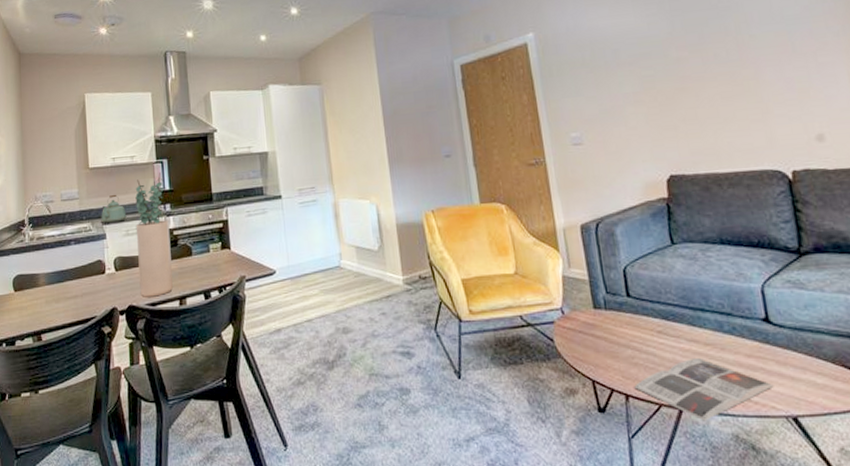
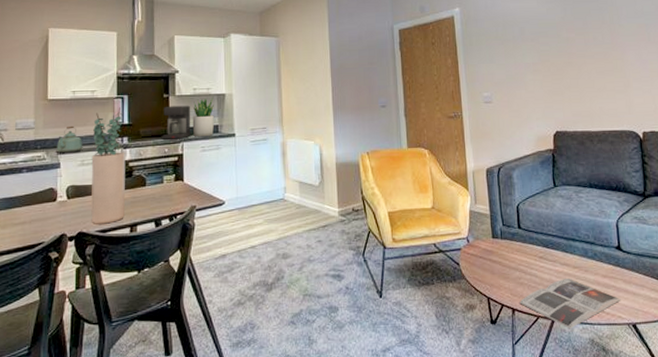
coffee maker: none [204,166,235,205] -> present [162,105,191,140]
planter: none [235,156,259,201] -> present [192,97,214,137]

